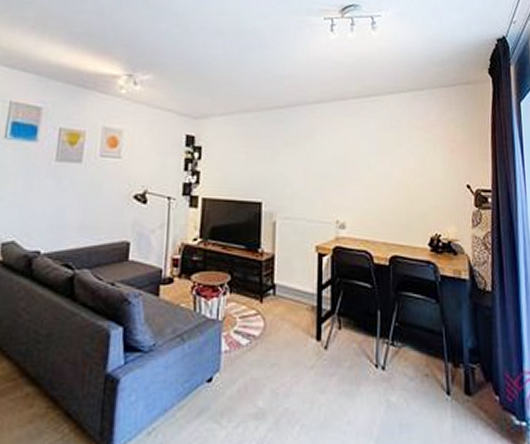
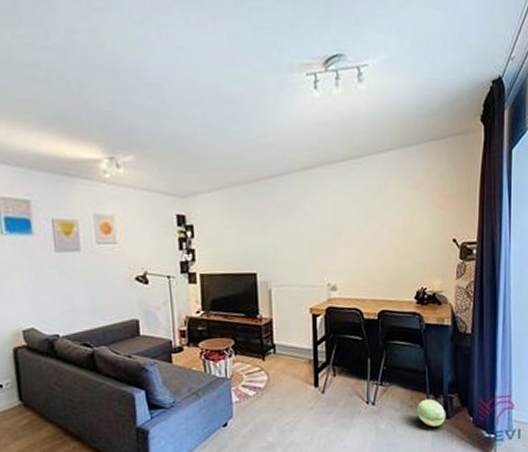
ball: none [434,367,468,404] -> present [417,398,446,427]

